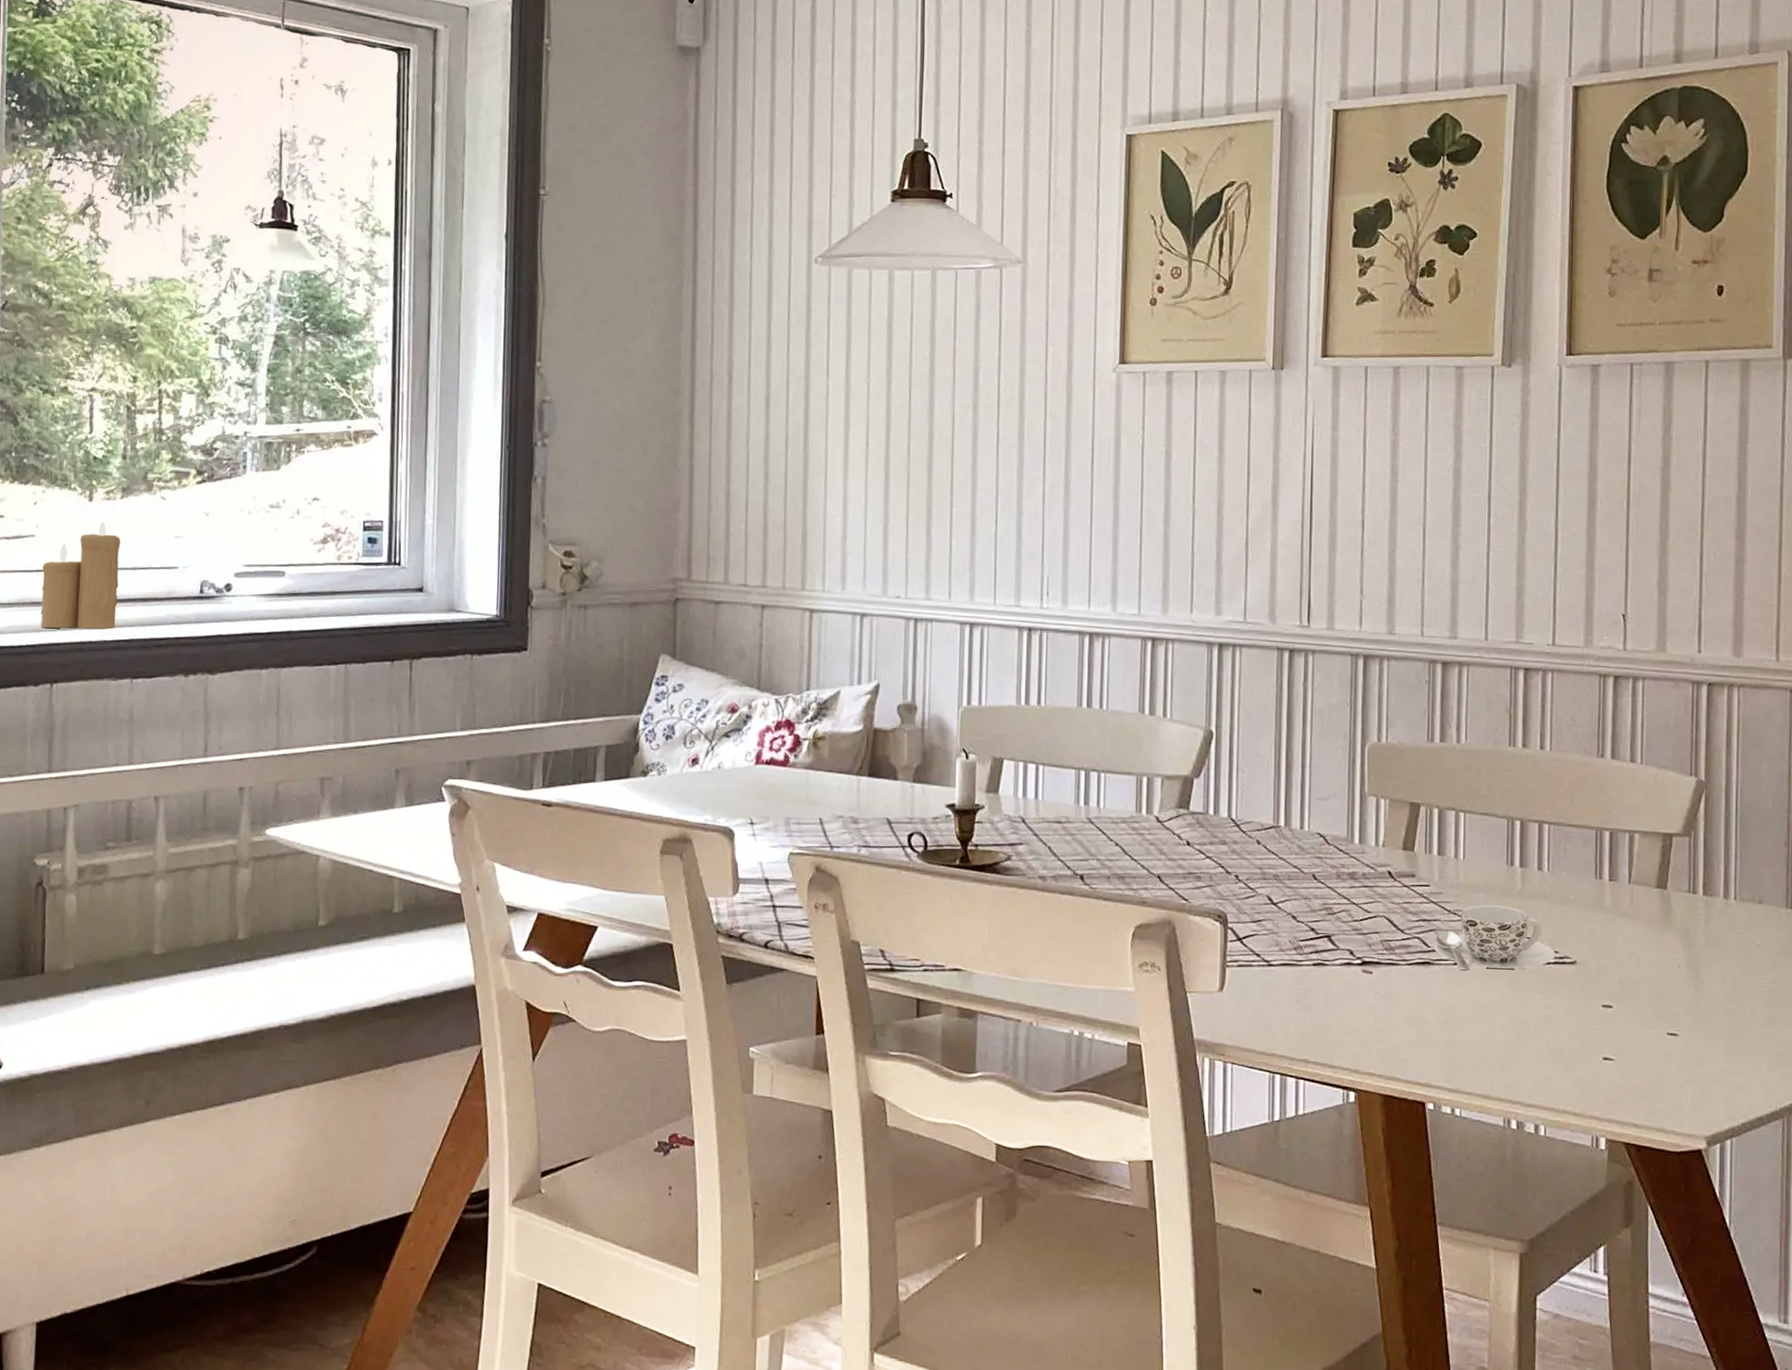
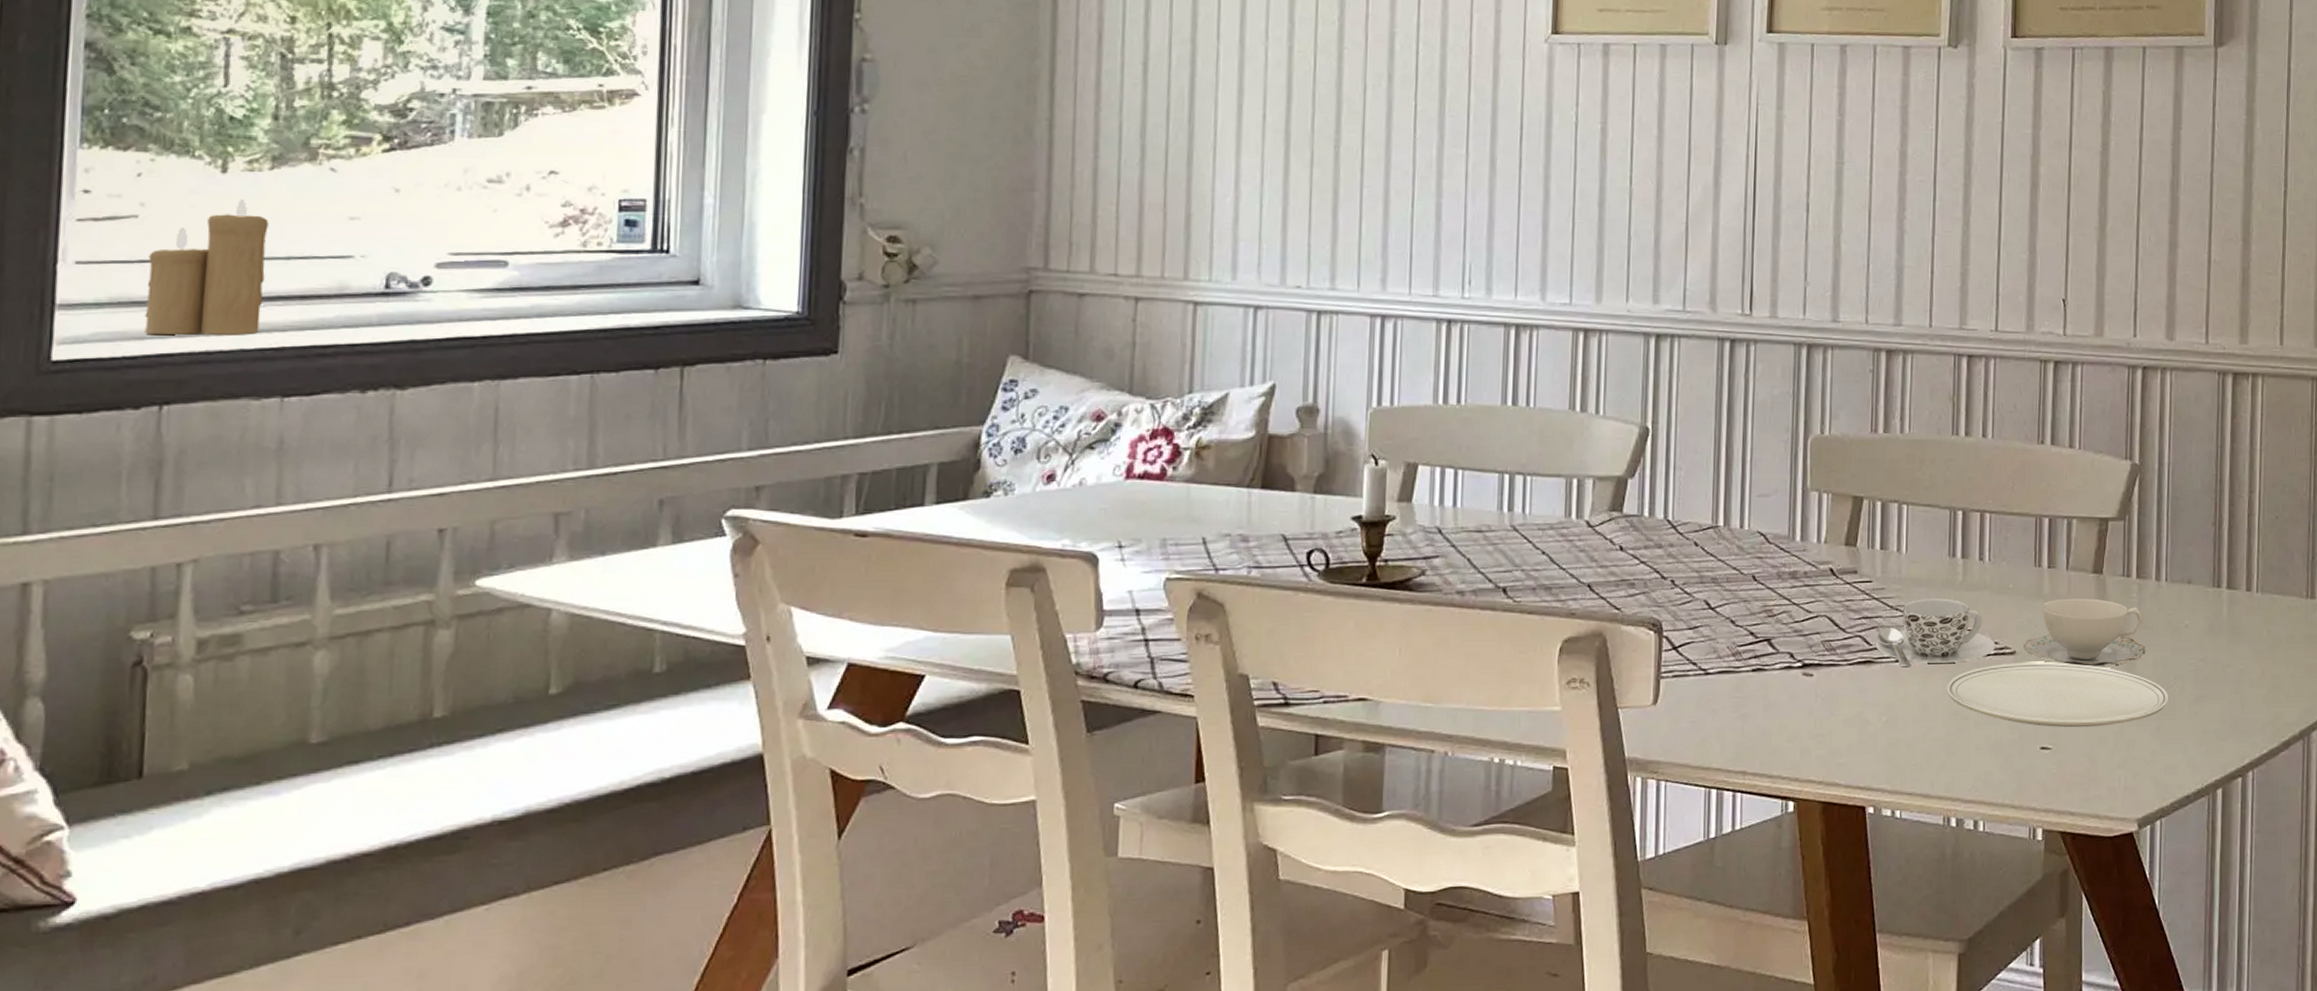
plate: none [1505,972,1740,1041] -> present [1946,662,2169,727]
teacup: none [1584,911,1714,981] -> present [2024,598,2146,666]

